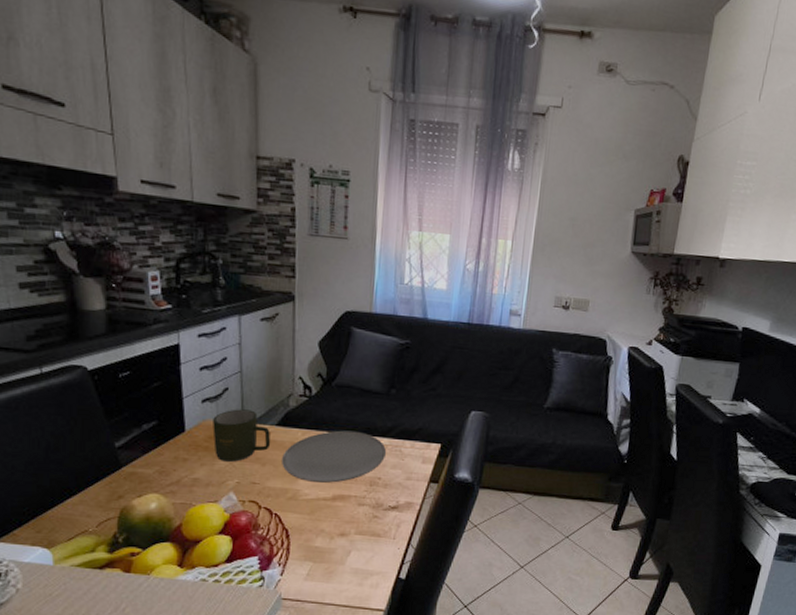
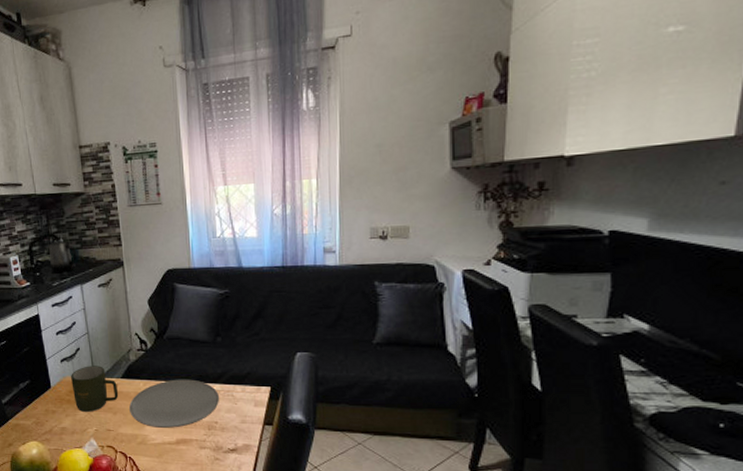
kettle: none [201,261,239,300] -> present [48,241,77,274]

